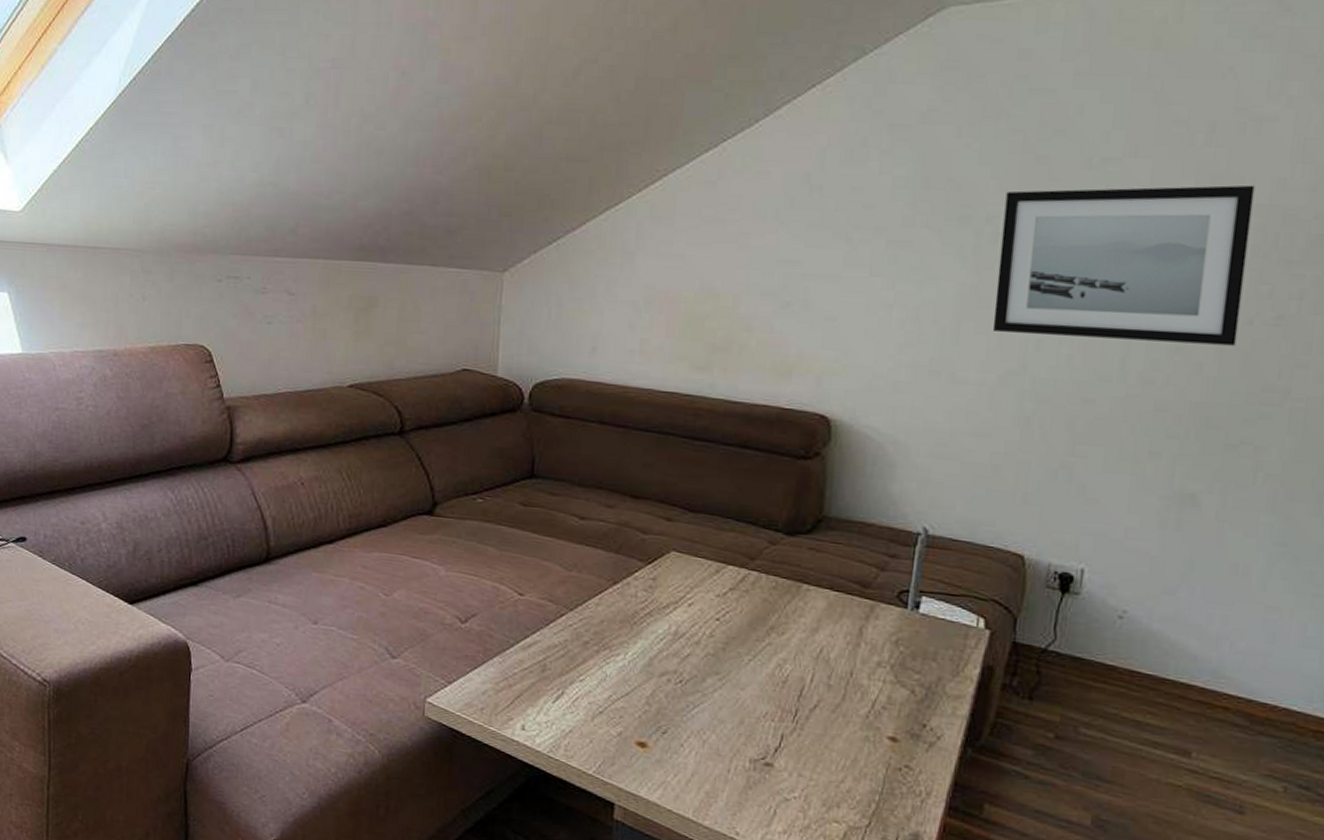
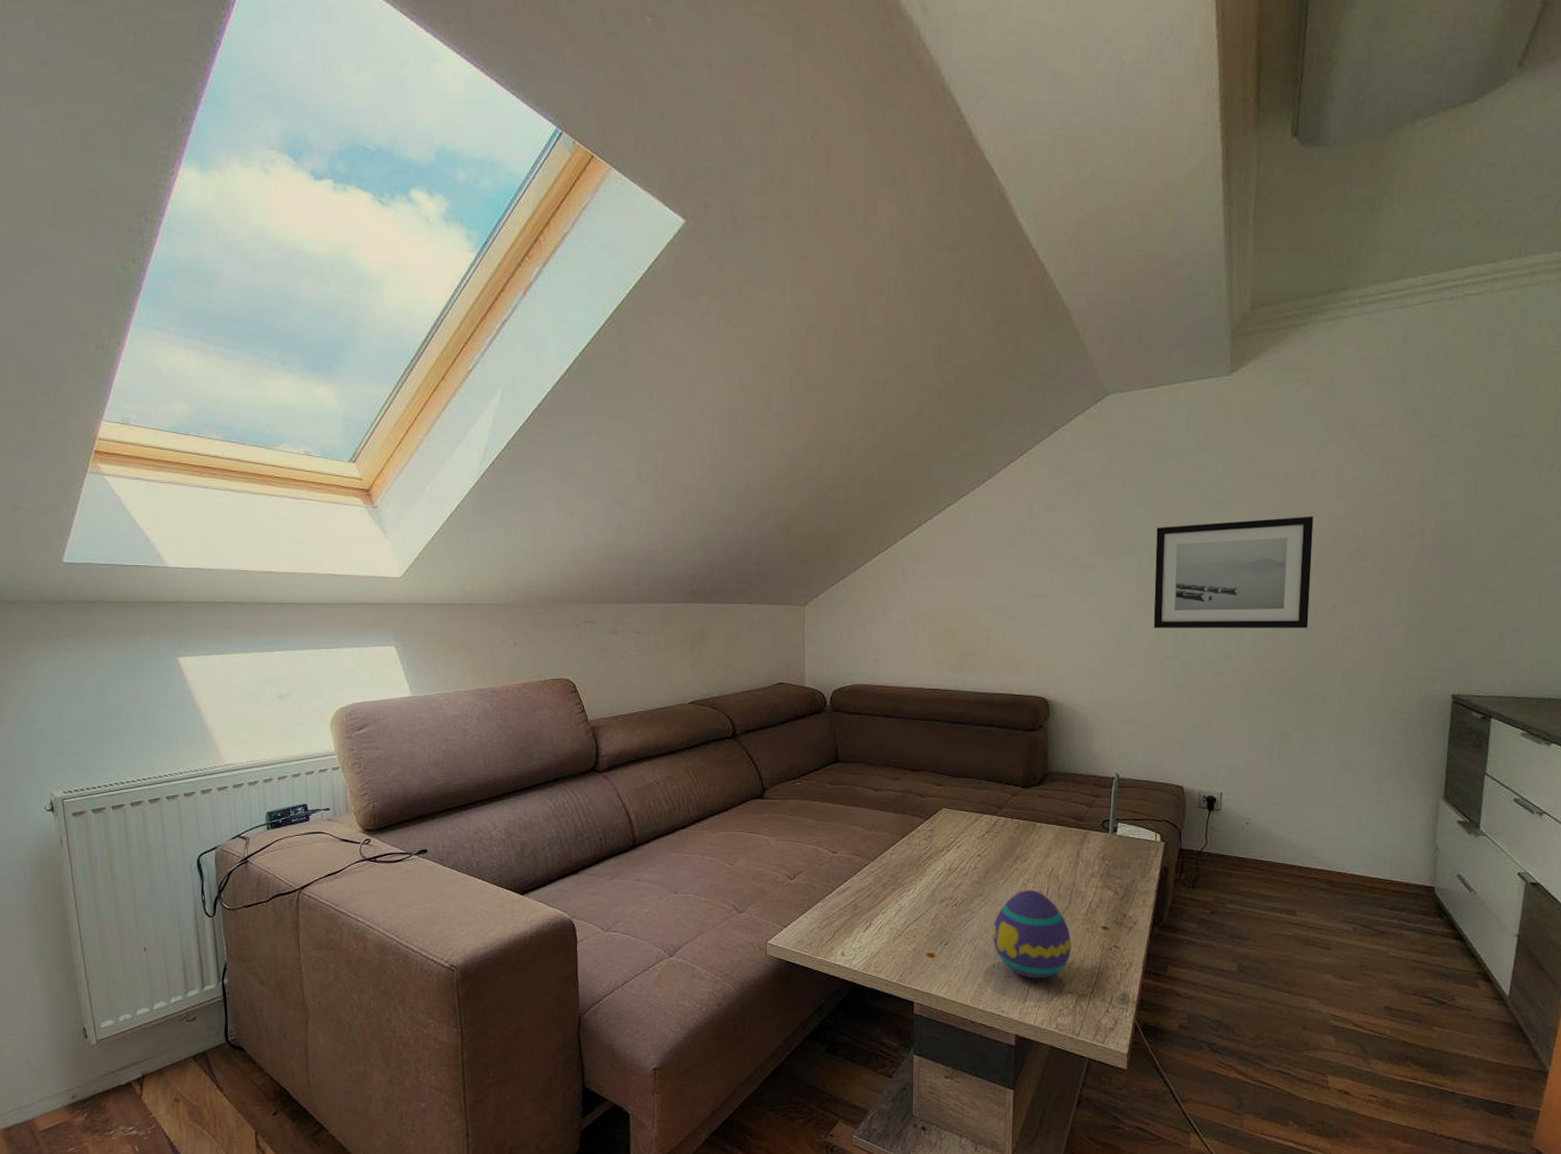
decorative egg: none [729,673,843,798] -> present [992,889,1072,979]

